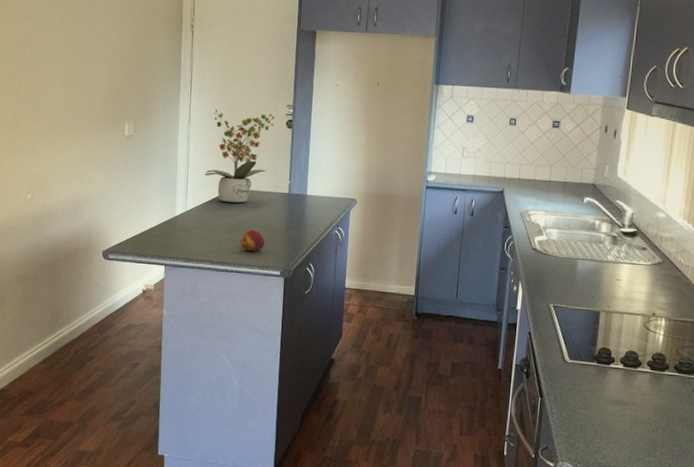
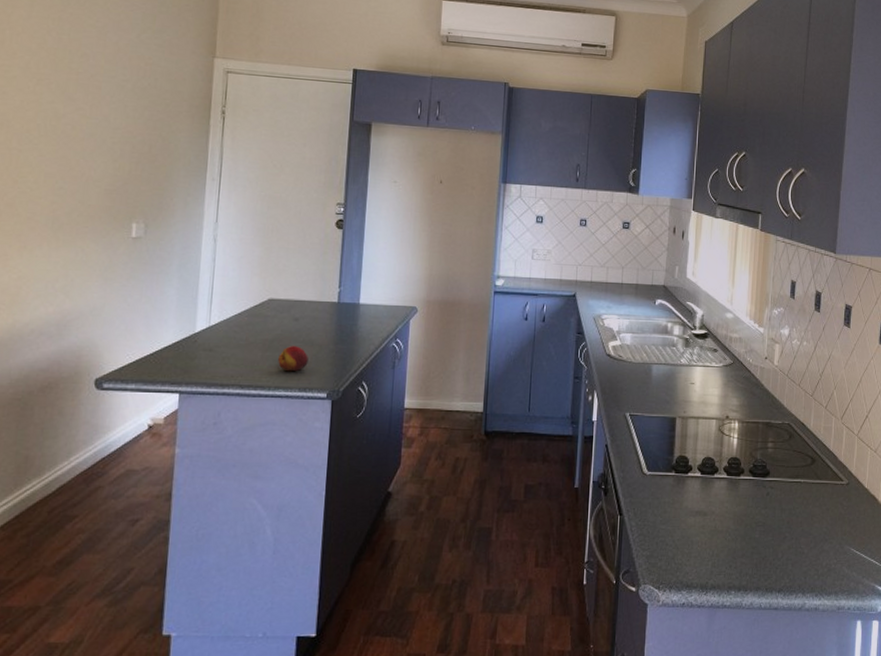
potted plant: present [204,109,275,203] -> none [234,207,323,315]

